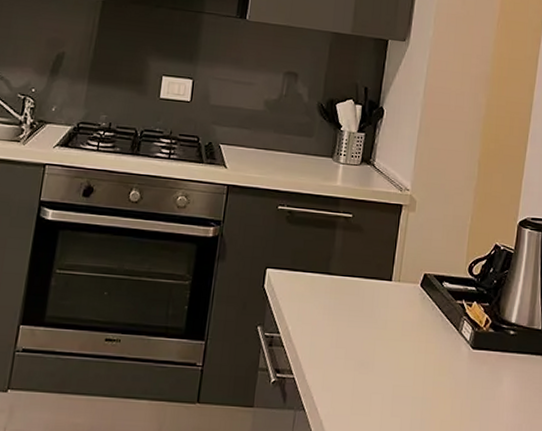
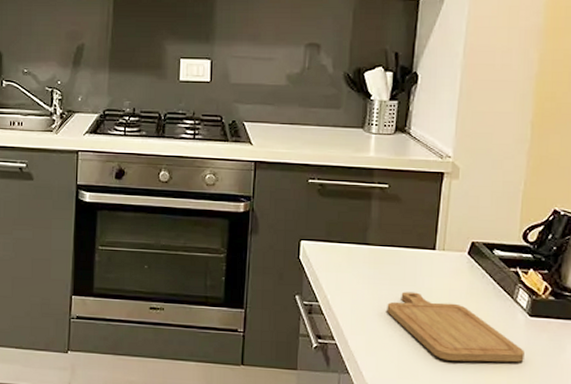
chopping board: none [344,323,467,396] -> present [387,292,524,363]

